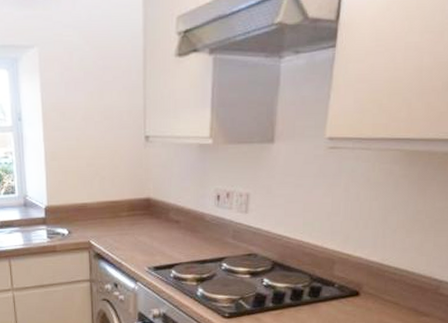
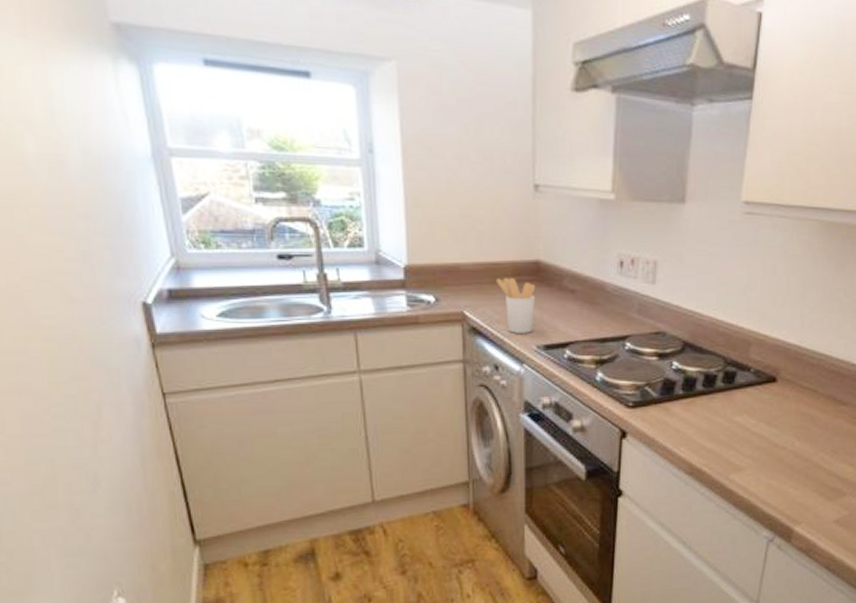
utensil holder: none [116,212,147,258] -> present [497,277,536,333]

